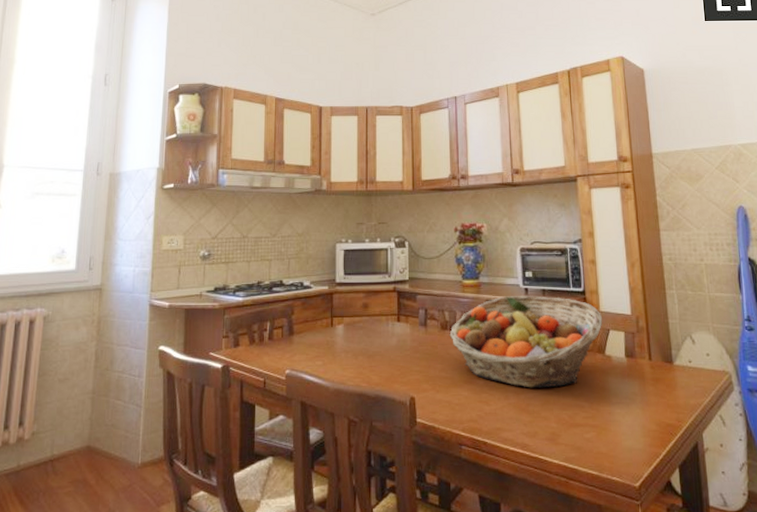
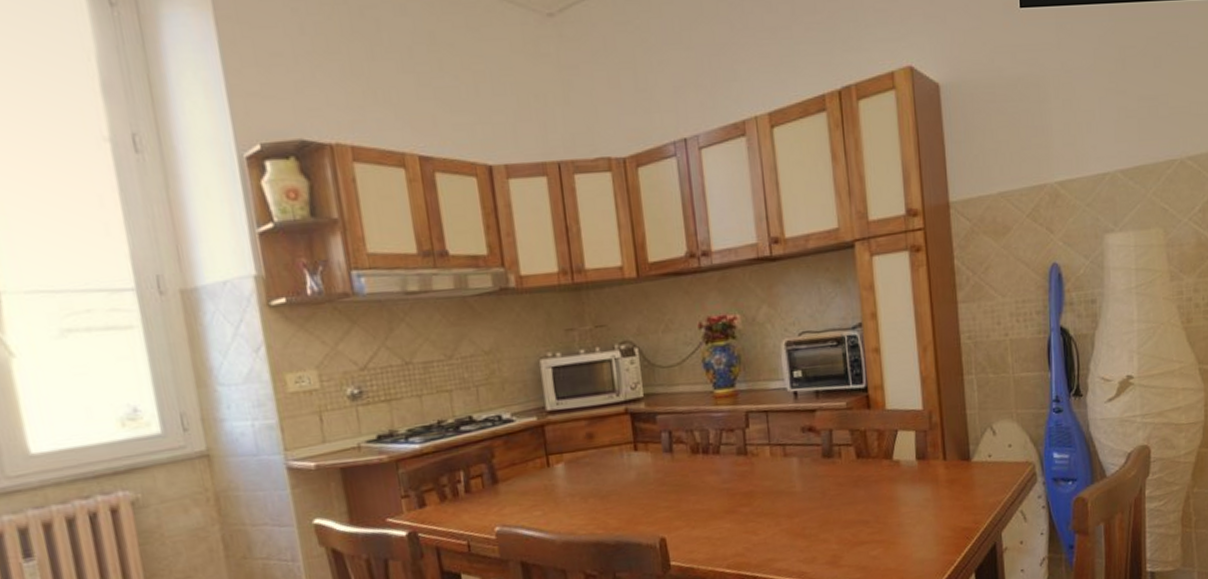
fruit basket: present [449,296,603,388] -> none [702,398,890,510]

